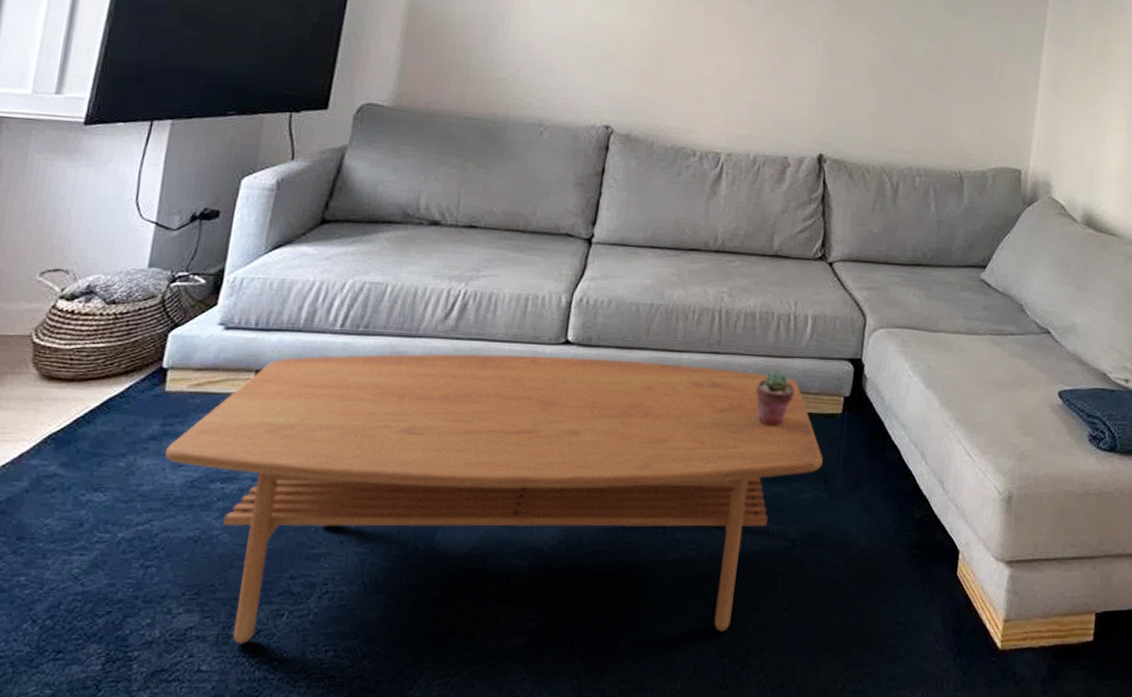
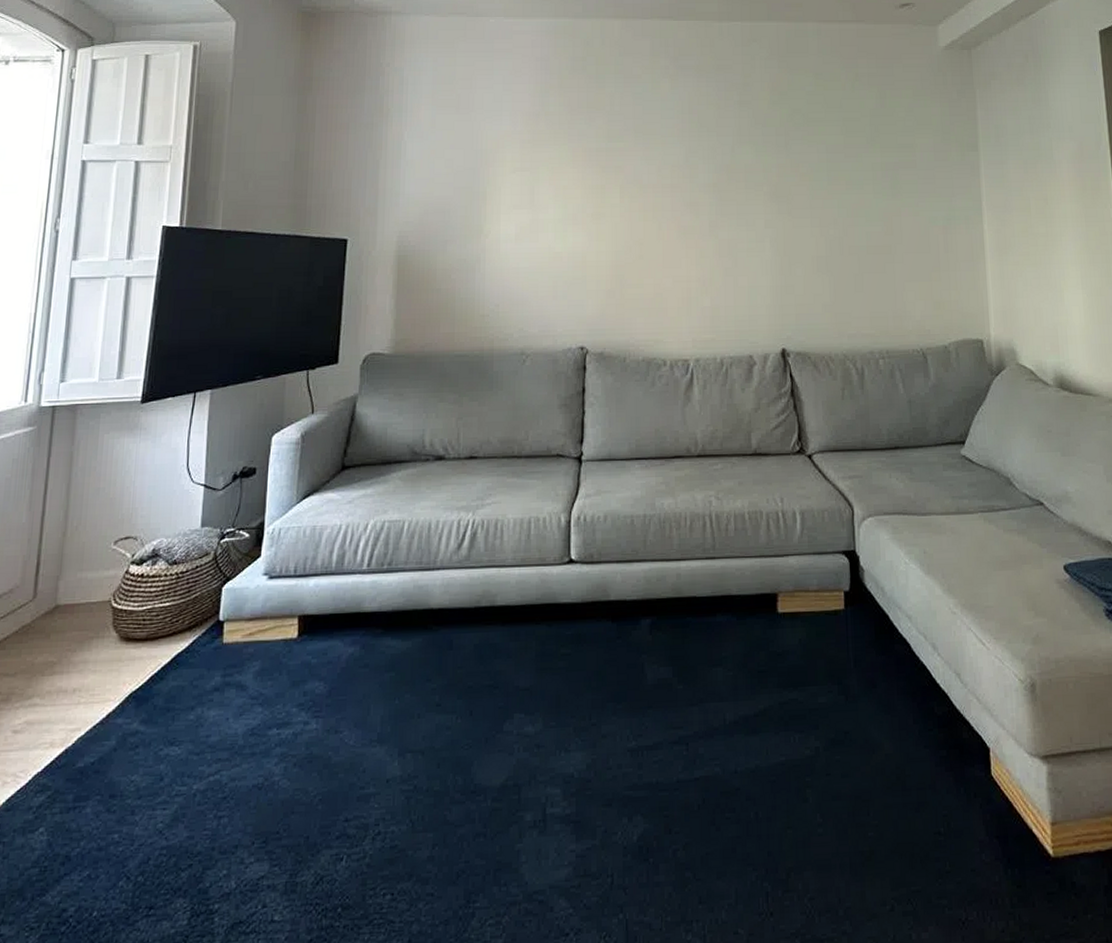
coffee table: present [165,353,823,643] -> none [228,573,833,891]
potted succulent: present [756,370,795,427] -> none [756,569,795,629]

